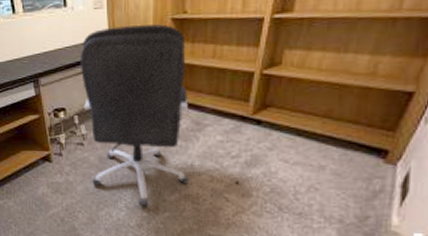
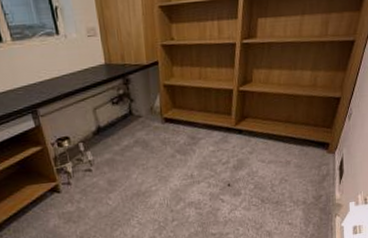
office chair: present [81,24,190,207] -> none [79,50,191,220]

